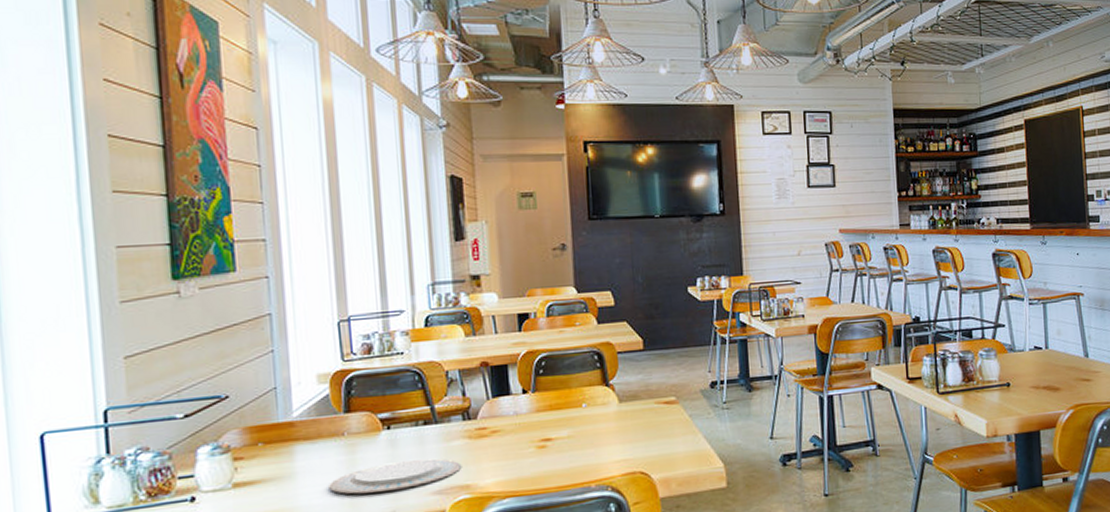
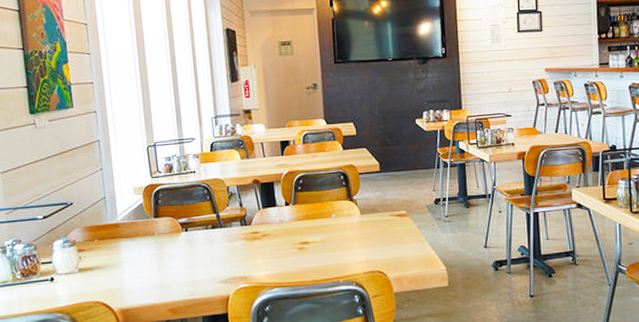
plate: present [329,458,462,495] -> none [145,255,241,281]

